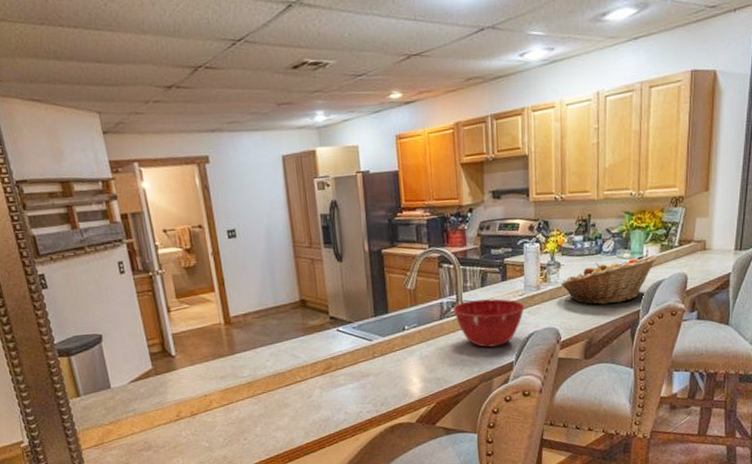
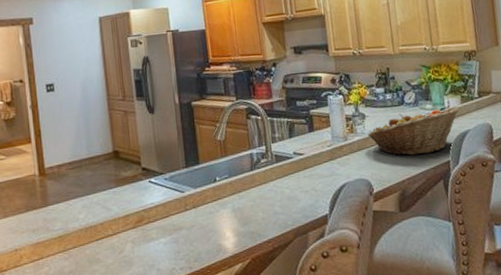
mixing bowl: present [453,298,525,348] -> none [263,149,334,200]

